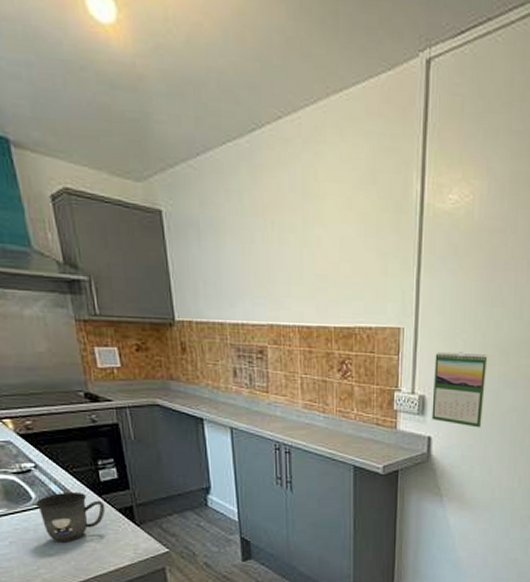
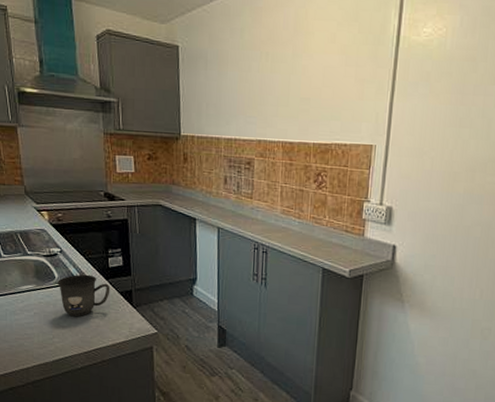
calendar: present [431,351,488,428] -> none [397,167,454,240]

